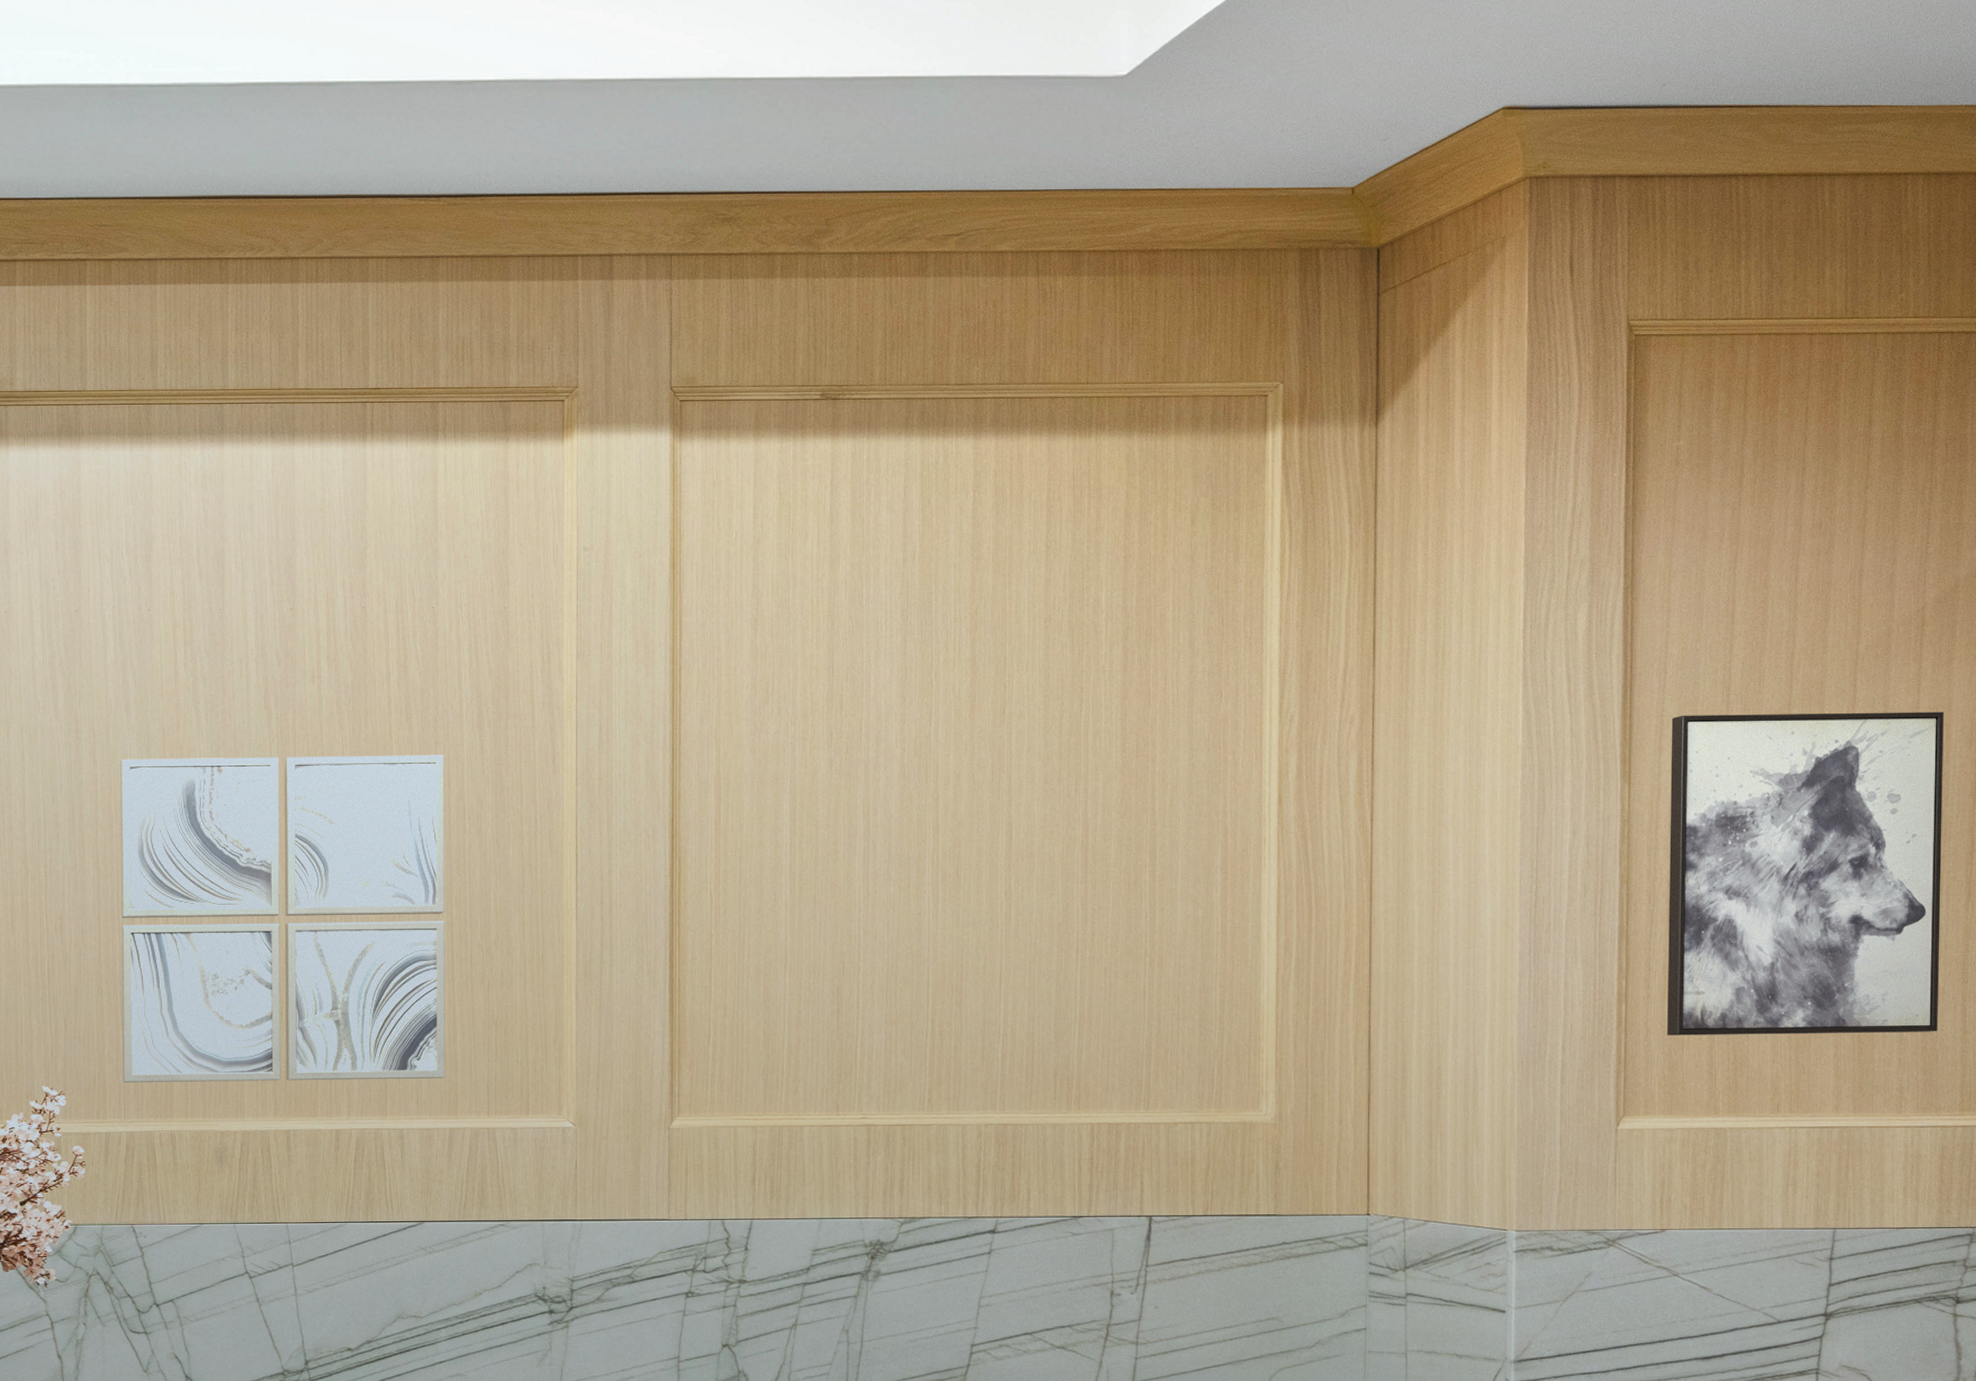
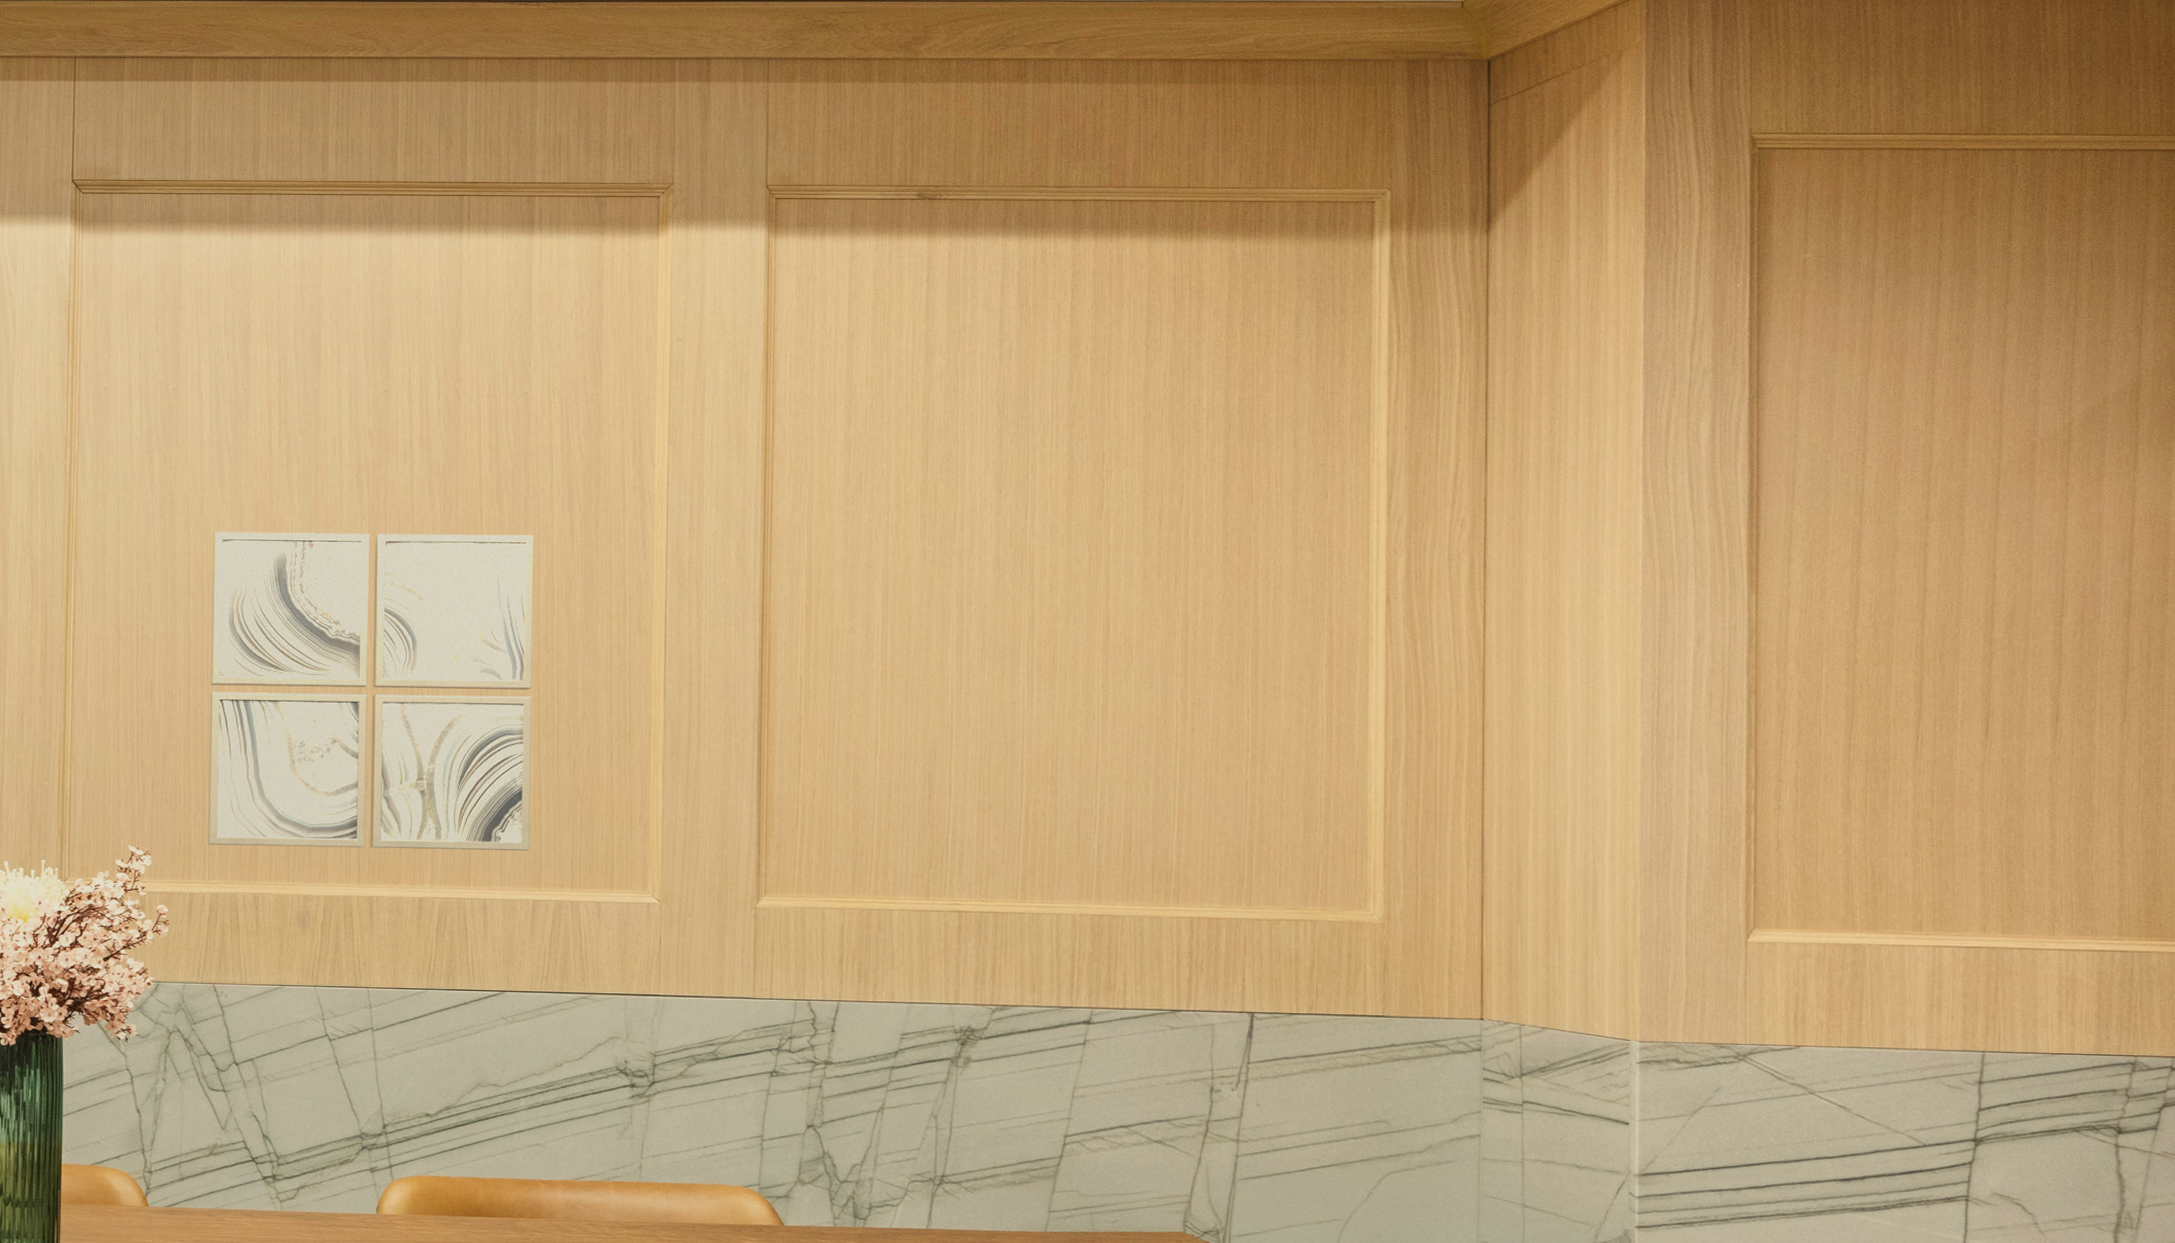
wall art: present [1667,711,1944,1036] -> none [1800,526,2094,854]

